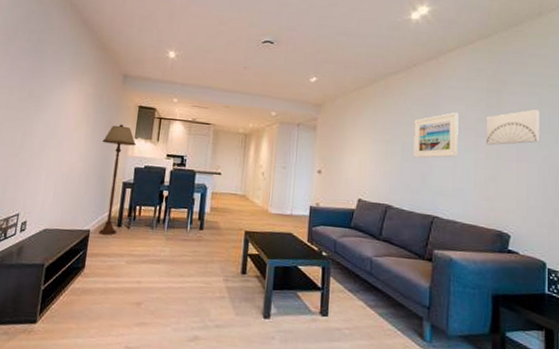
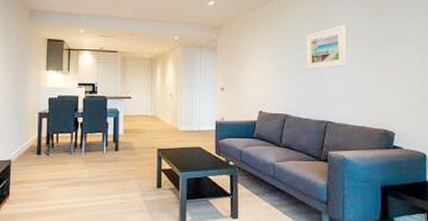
floor lamp: present [99,124,137,235] -> none [15,58,48,163]
wall art: present [486,109,540,146] -> none [370,17,418,54]

